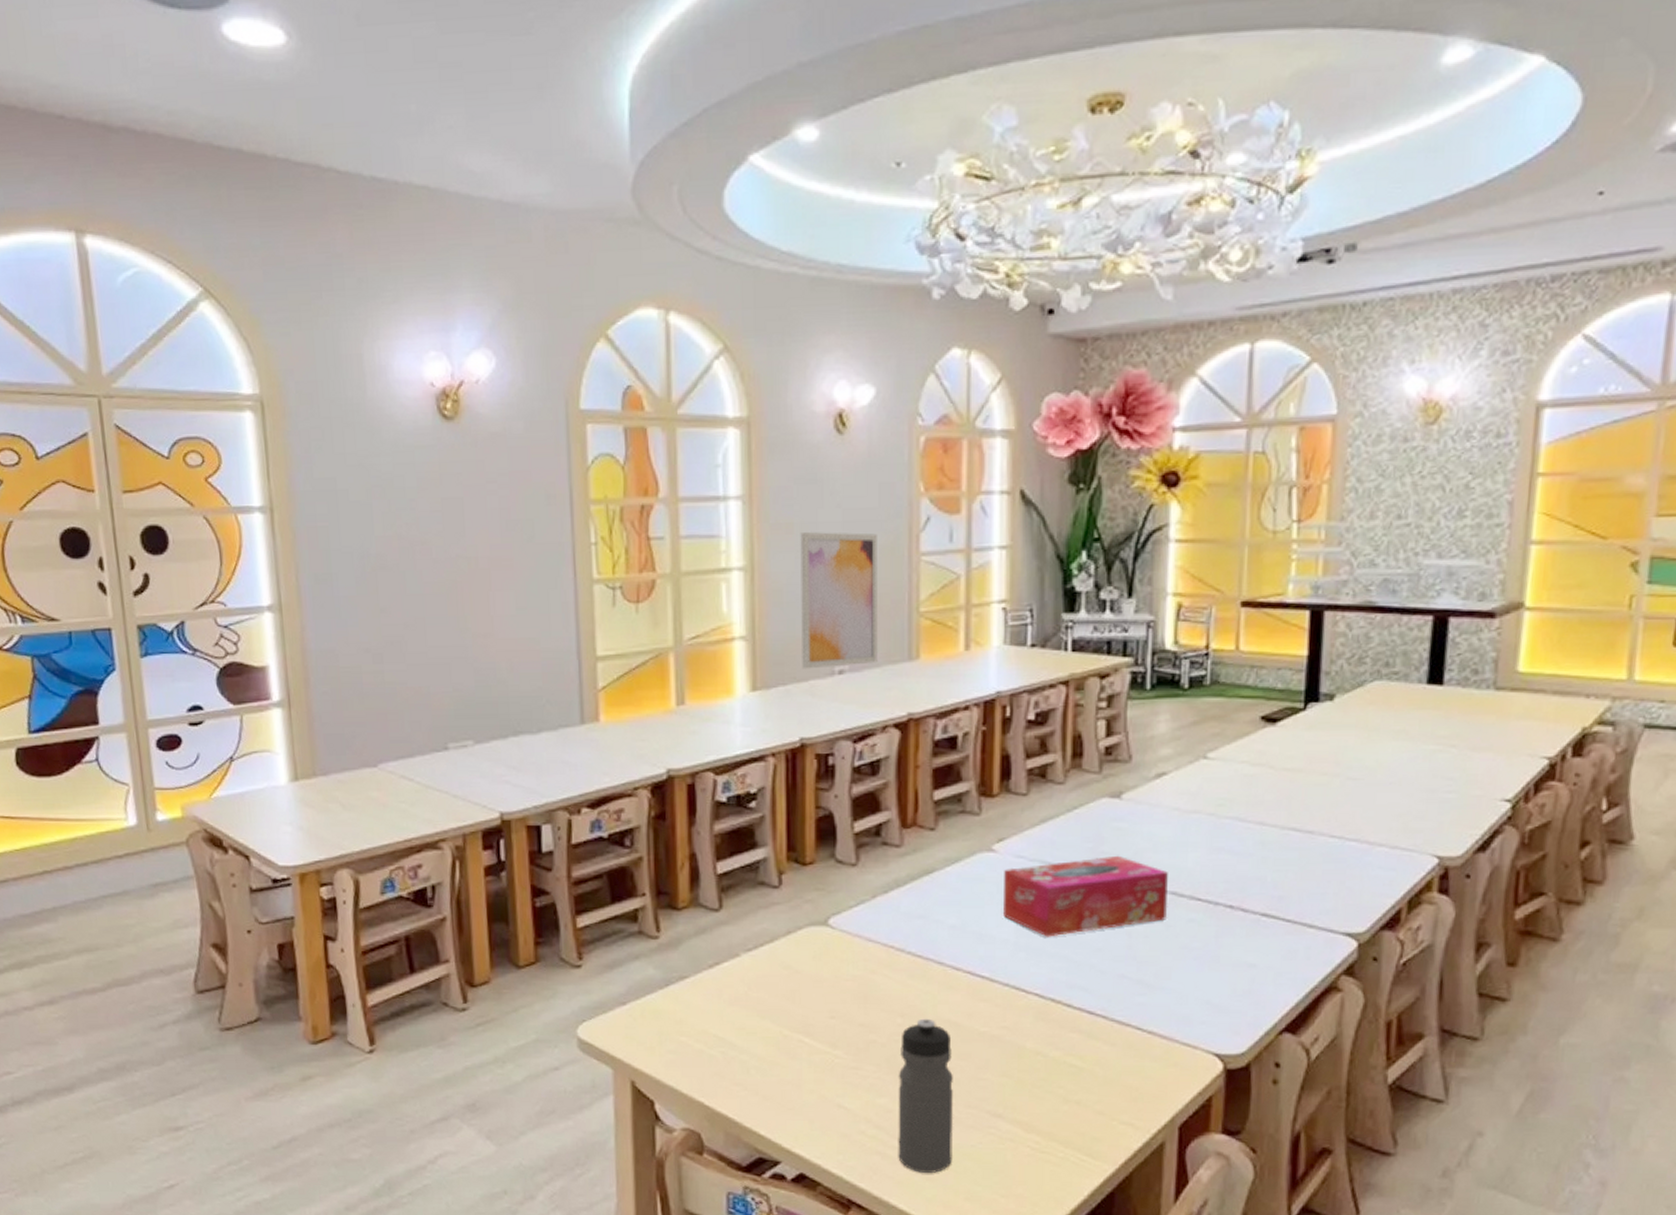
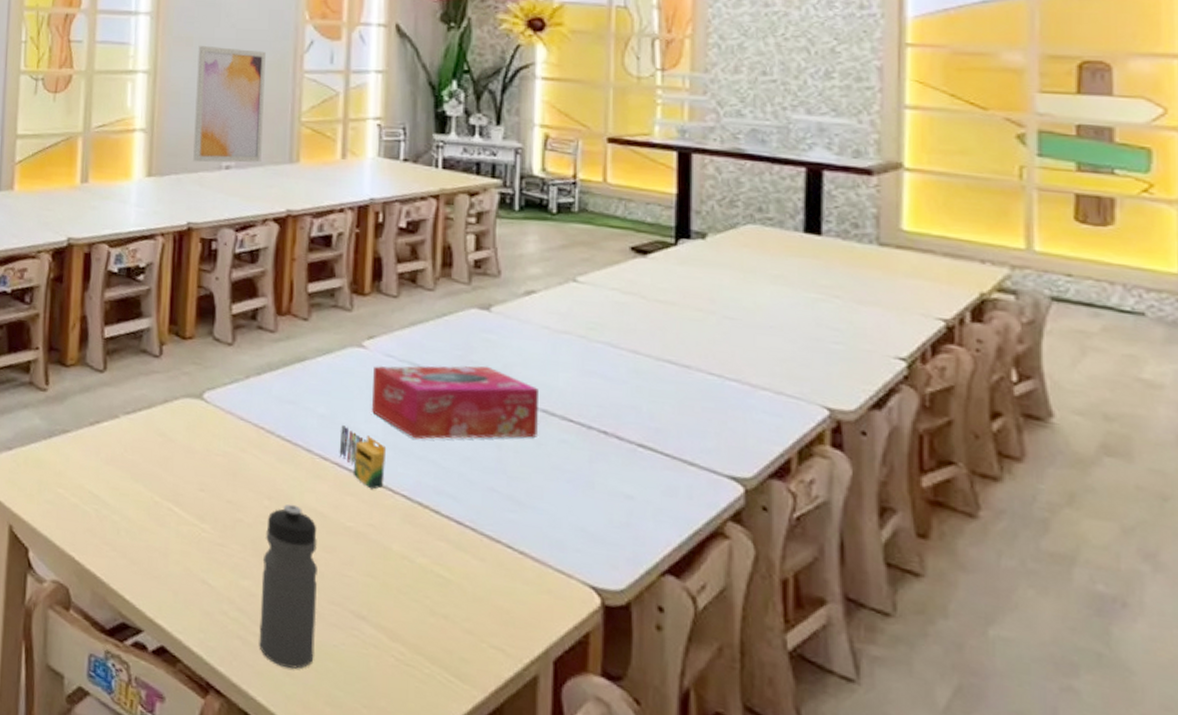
crayon: none [971,933,1019,993] -> present [339,425,387,490]

